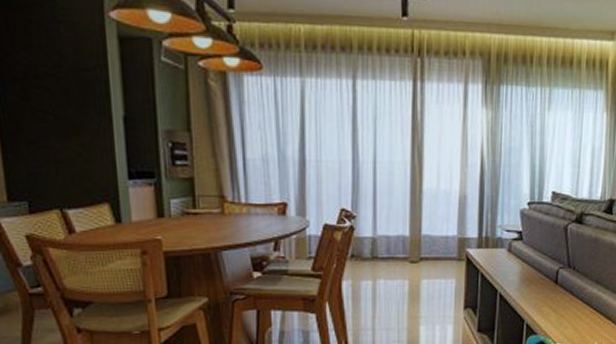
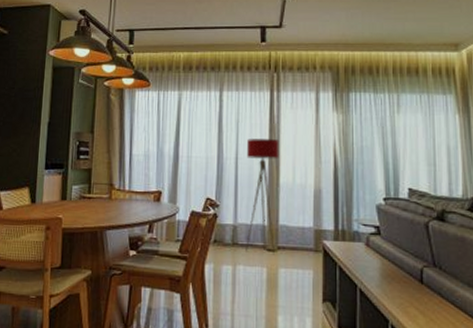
floor lamp: none [386,139,423,267] -> present [246,139,280,255]

